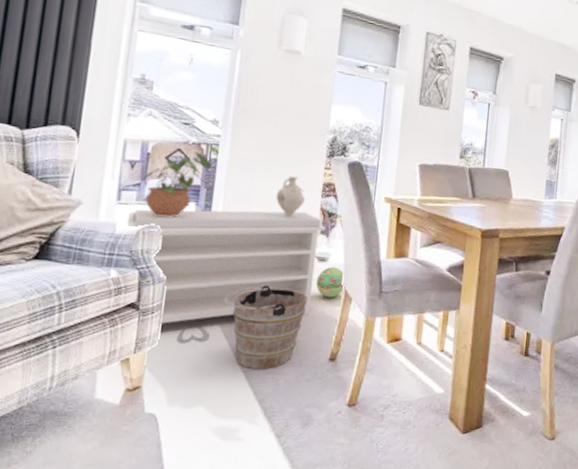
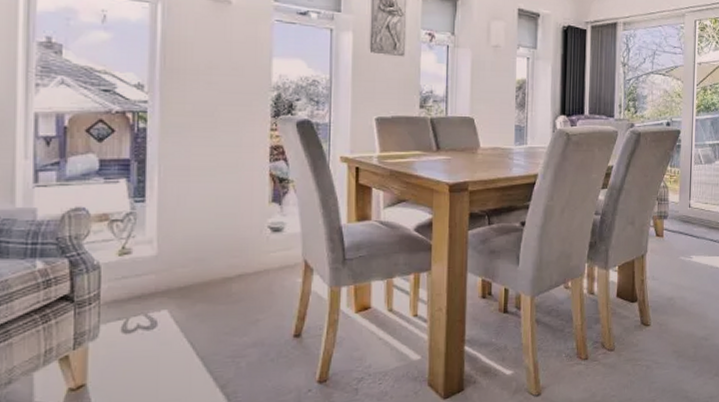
bench: present [126,209,326,324] -> none [48,179,278,315]
potted plant: present [143,151,213,218] -> none [62,121,142,198]
bucket: present [223,285,309,369] -> none [170,263,265,354]
decorative vase: present [276,175,305,217] -> none [218,140,251,186]
ball: present [315,267,345,298] -> none [272,237,305,270]

